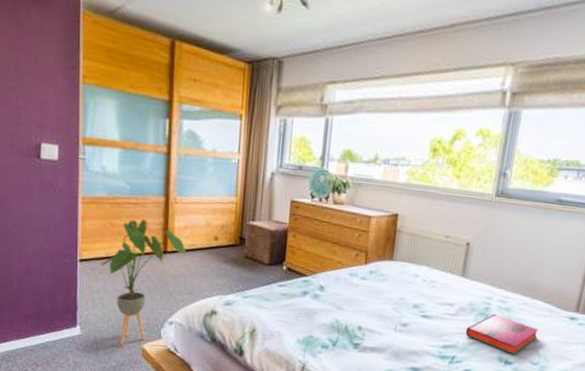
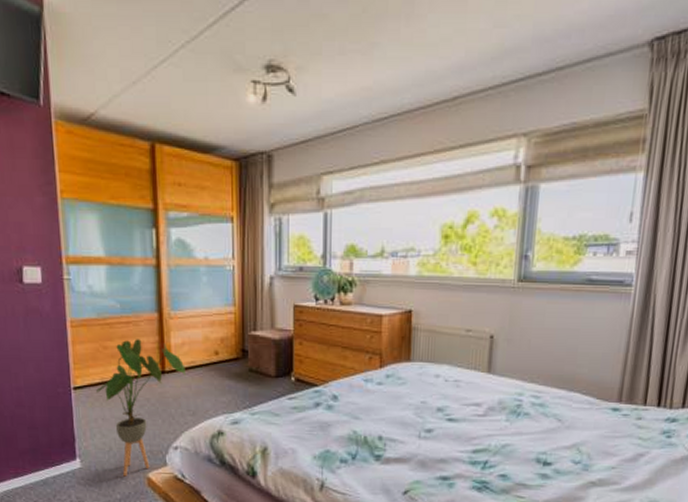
hardback book: present [465,314,539,355] -> none [496,412,579,455]

